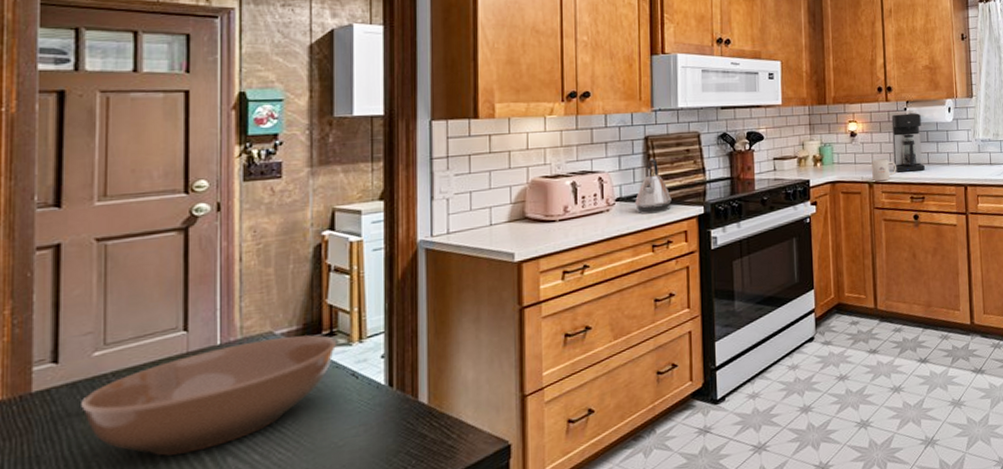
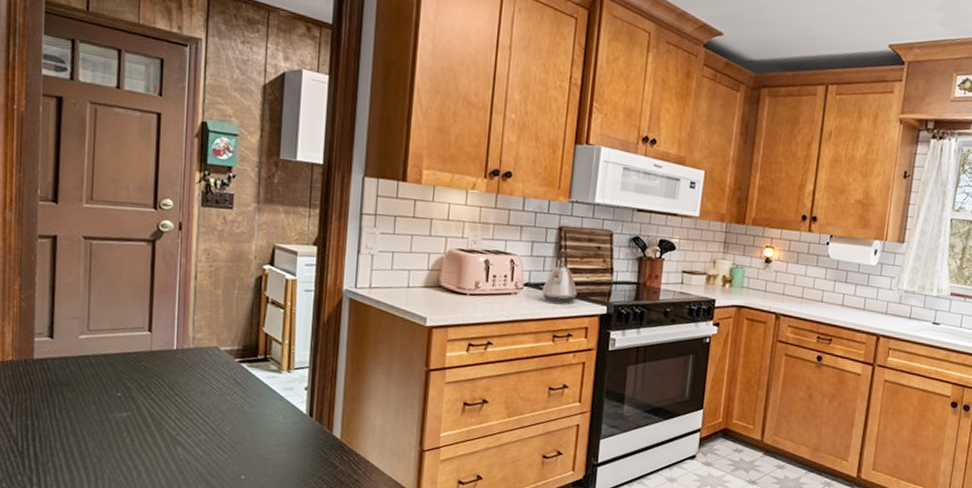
bowl: present [81,335,336,456] -> none [70,352,269,436]
mug: present [871,158,896,181] -> none [780,290,808,315]
coffee maker: present [891,113,925,172] -> none [803,247,844,313]

